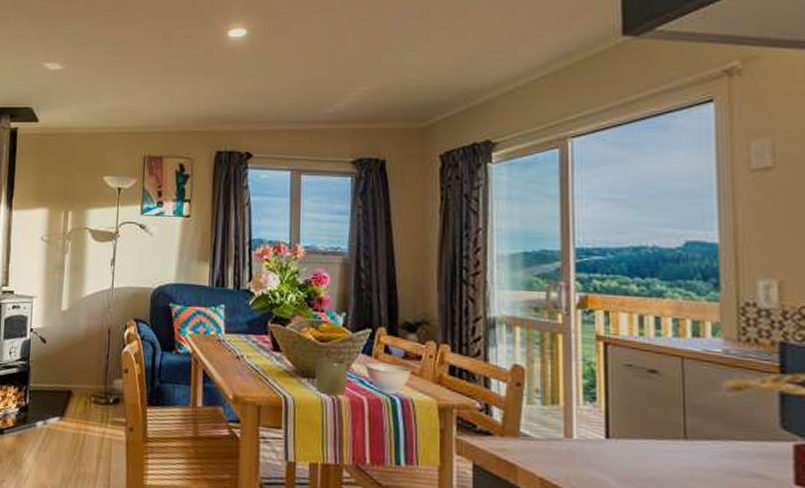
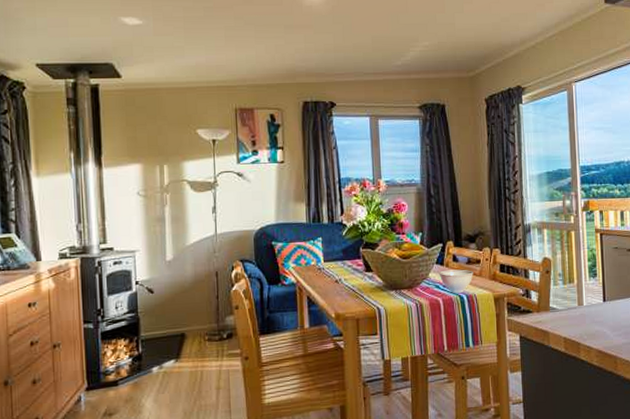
mug: present [314,357,348,395] -> none [400,271,427,301]

